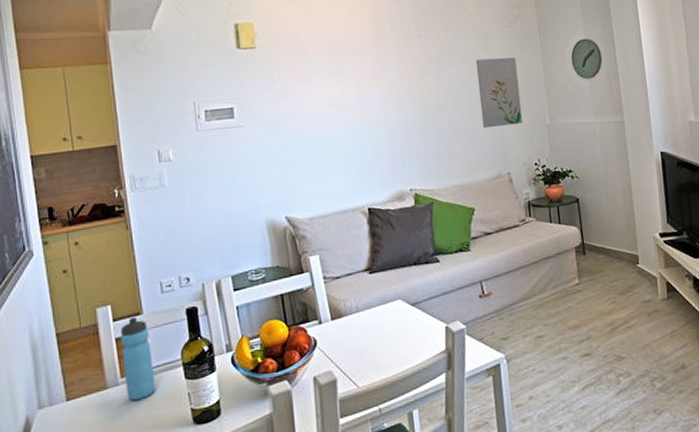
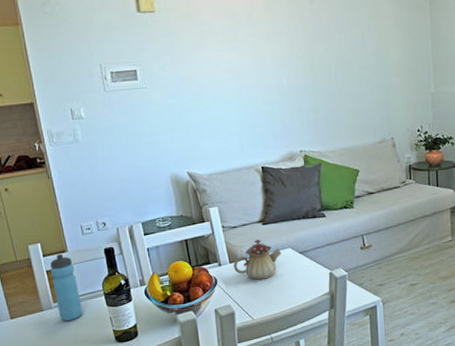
teapot: none [335,291,391,339] -> present [233,240,281,280]
wall art: present [475,57,523,128] -> none [365,25,409,95]

